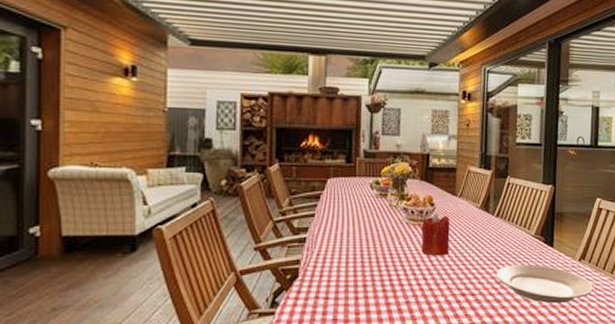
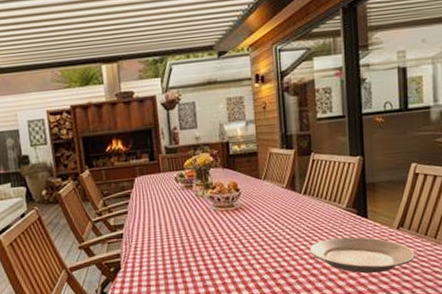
candle: present [421,213,450,256] -> none [228,197,259,239]

